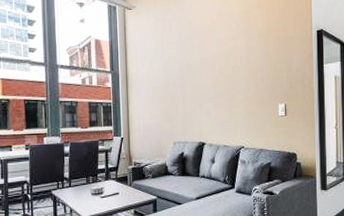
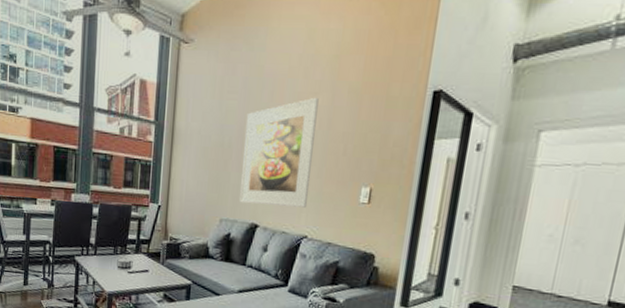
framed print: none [184,41,241,127] -> present [239,97,319,208]

